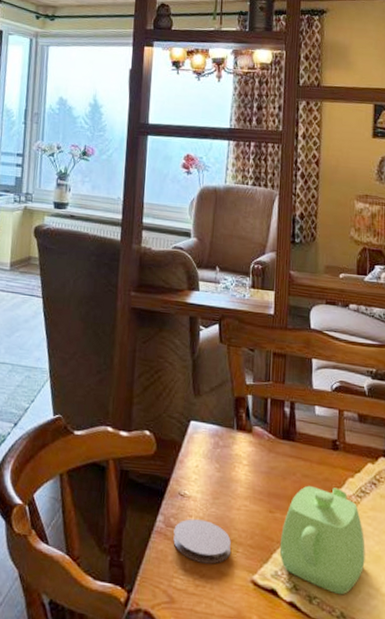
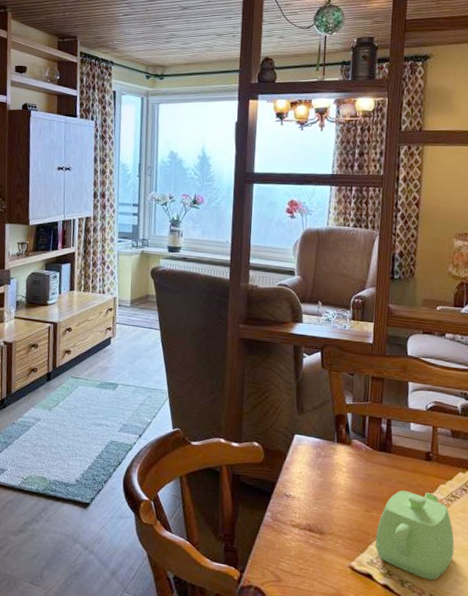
coaster: present [173,519,231,564] -> none [280,515,331,552]

